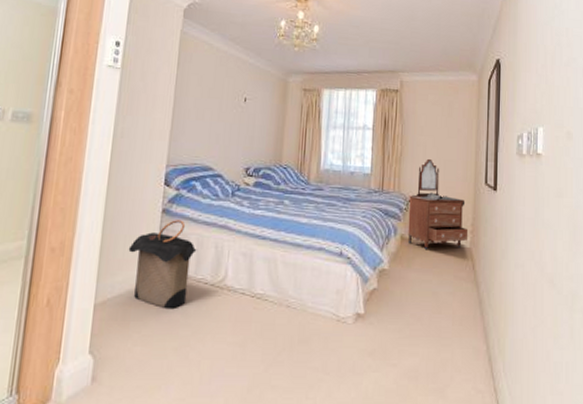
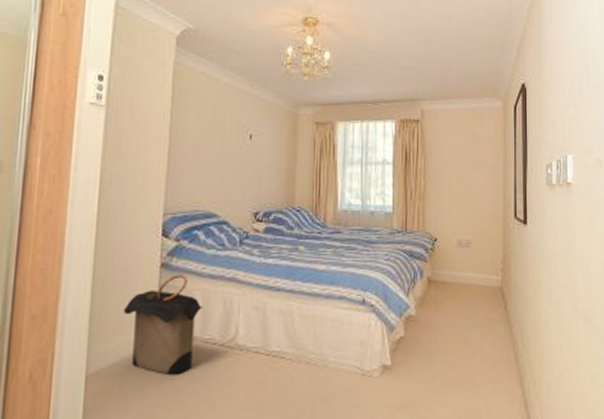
dresser: present [408,158,469,250] -> none [433,193,499,292]

